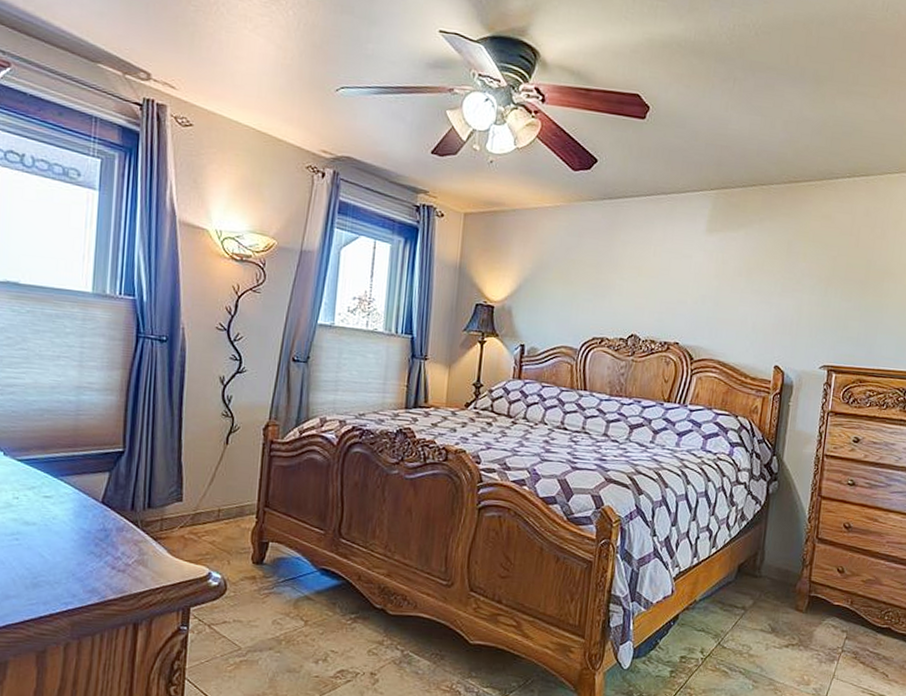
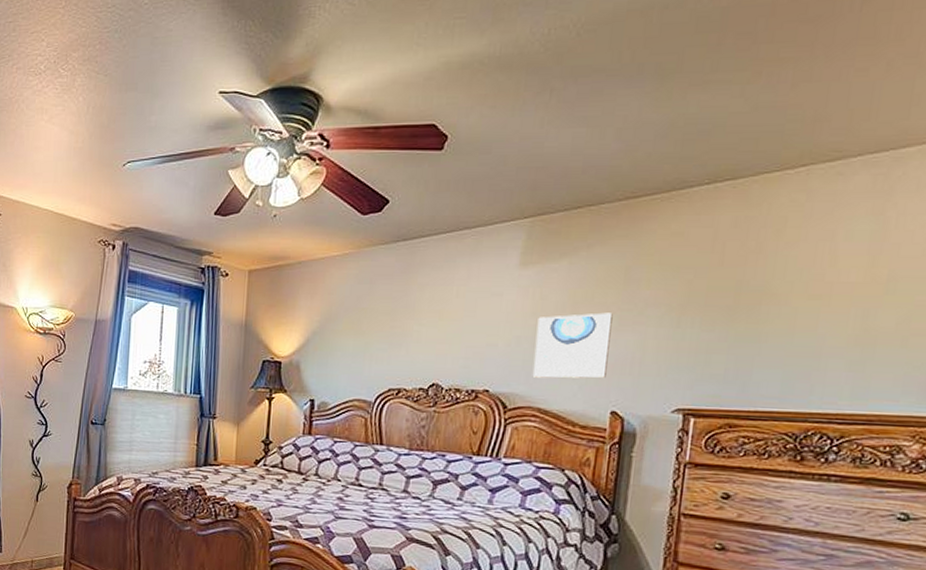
wall art: none [714,279,778,336] -> present [532,312,613,379]

